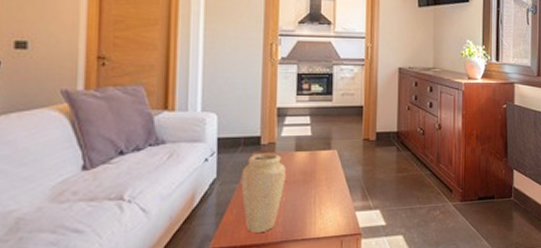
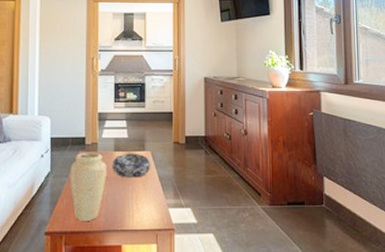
decorative bowl: none [291,152,338,181] -> present [111,153,151,178]

